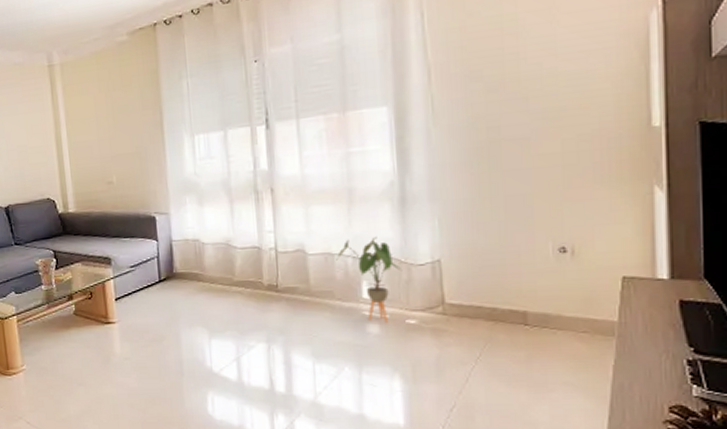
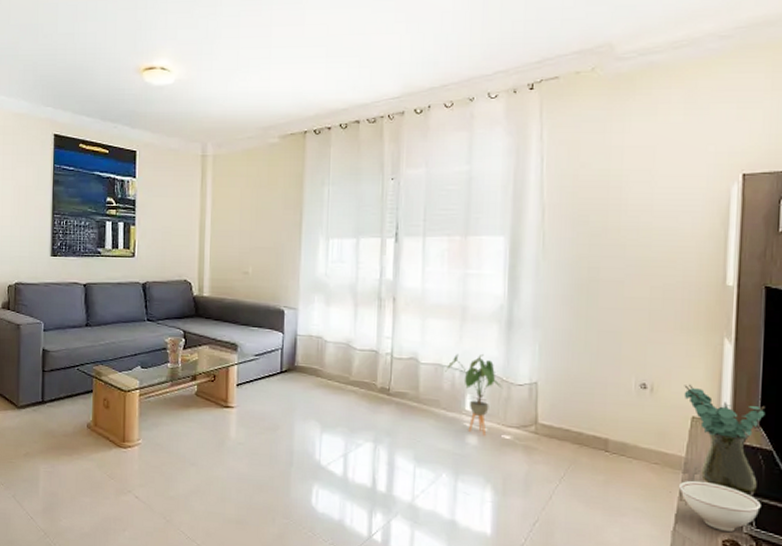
vase: none [610,241,710,356] -> present [684,384,766,496]
bowl: none [612,345,712,398] -> present [678,480,761,533]

